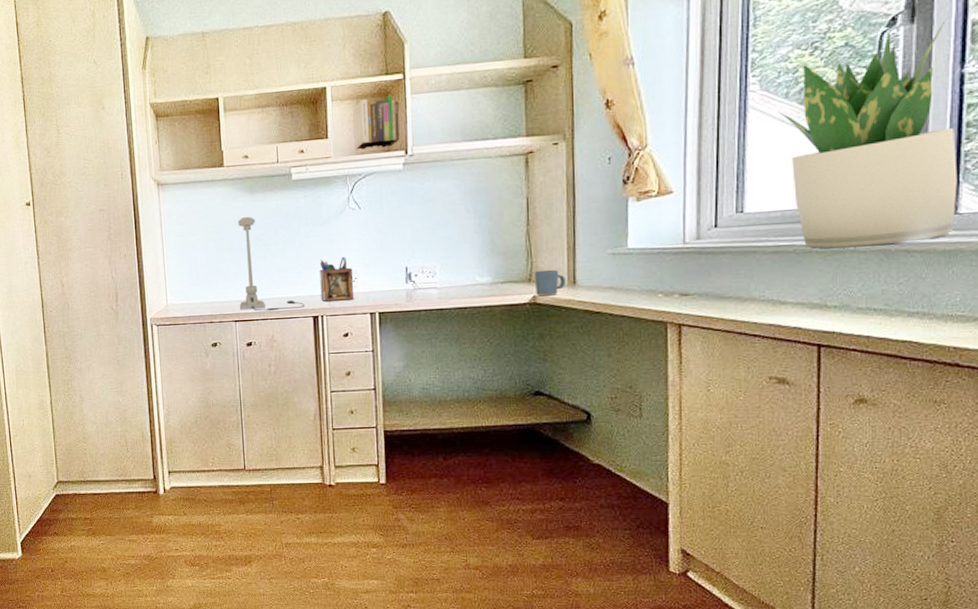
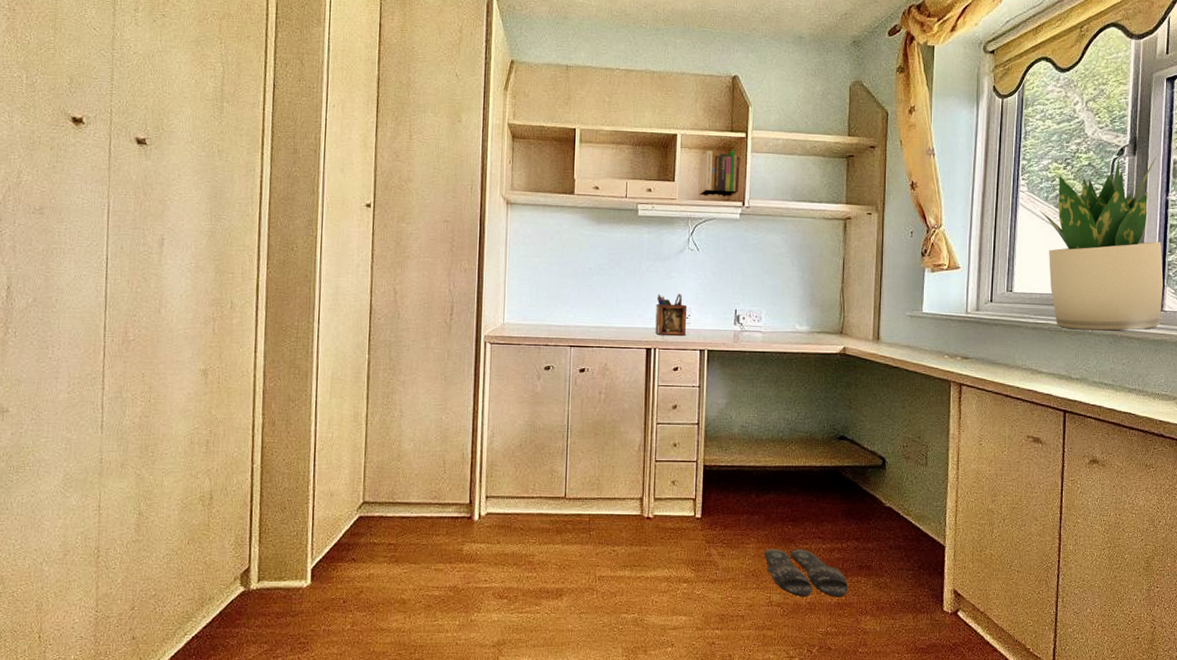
desk lamp: present [238,216,305,312] -> none [577,244,639,340]
slippers: none [457,511,554,560] -> present [765,549,848,598]
mug: present [534,269,567,296] -> none [845,324,872,349]

